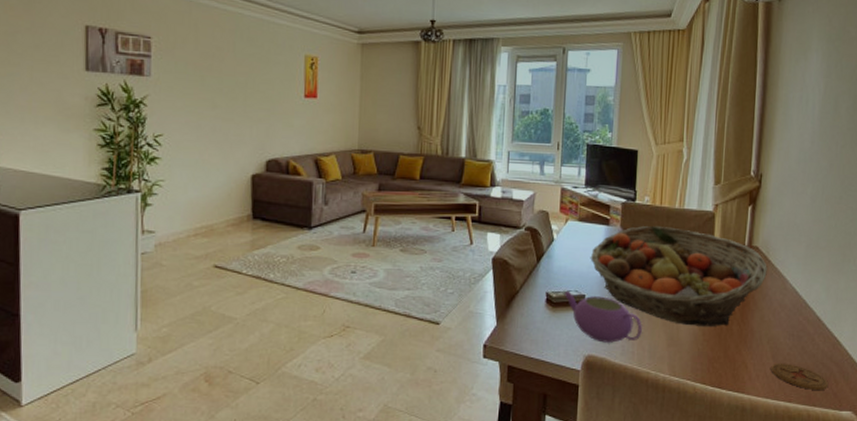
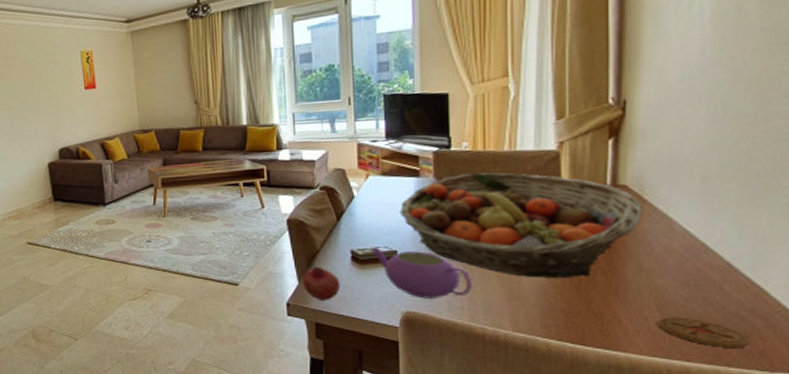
fruit: none [500,307,534,344] -> present [303,266,341,301]

